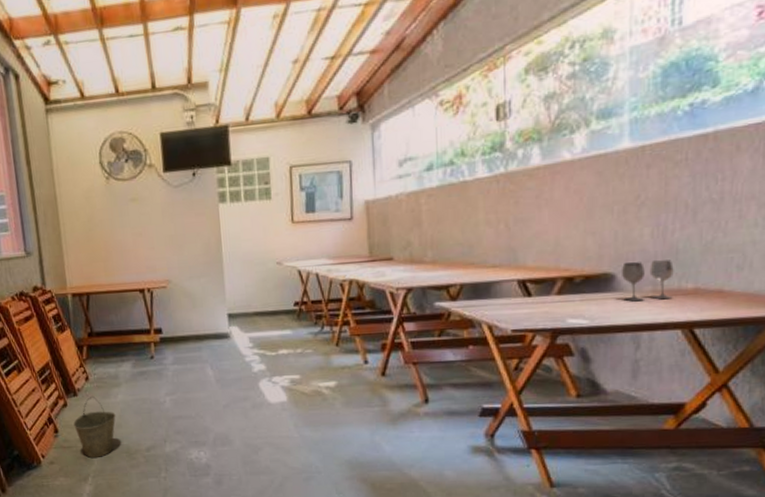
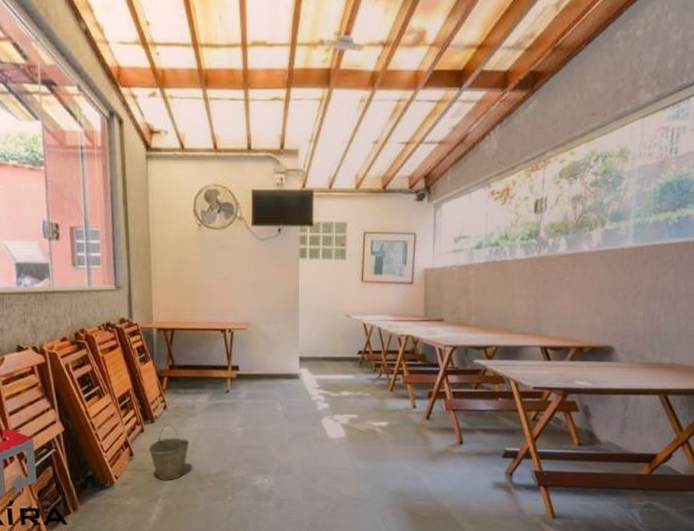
wineglass: present [622,260,674,302] -> none [619,339,657,371]

